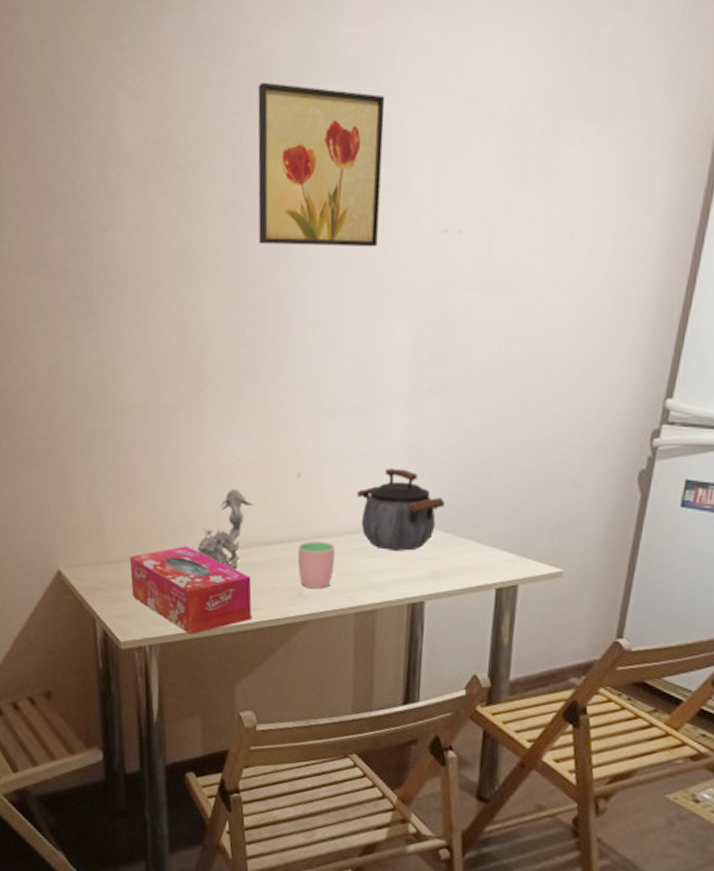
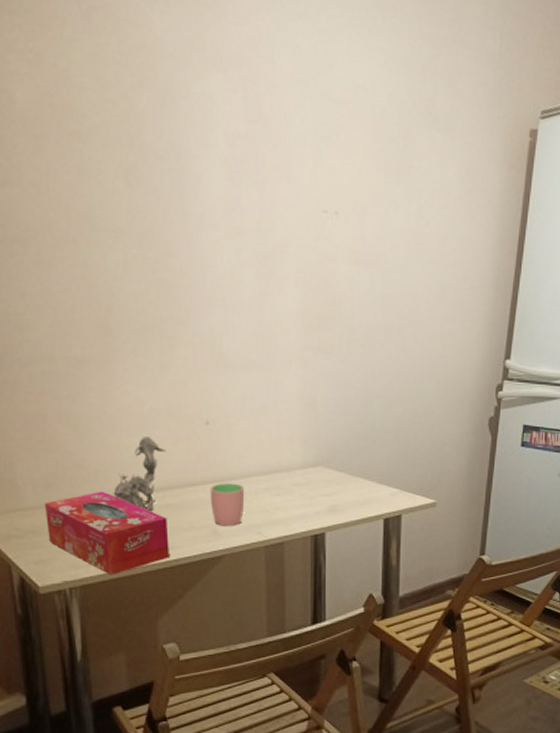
wall art: present [257,82,385,248] -> none [150,62,267,221]
kettle: present [357,468,445,552] -> none [262,416,338,491]

